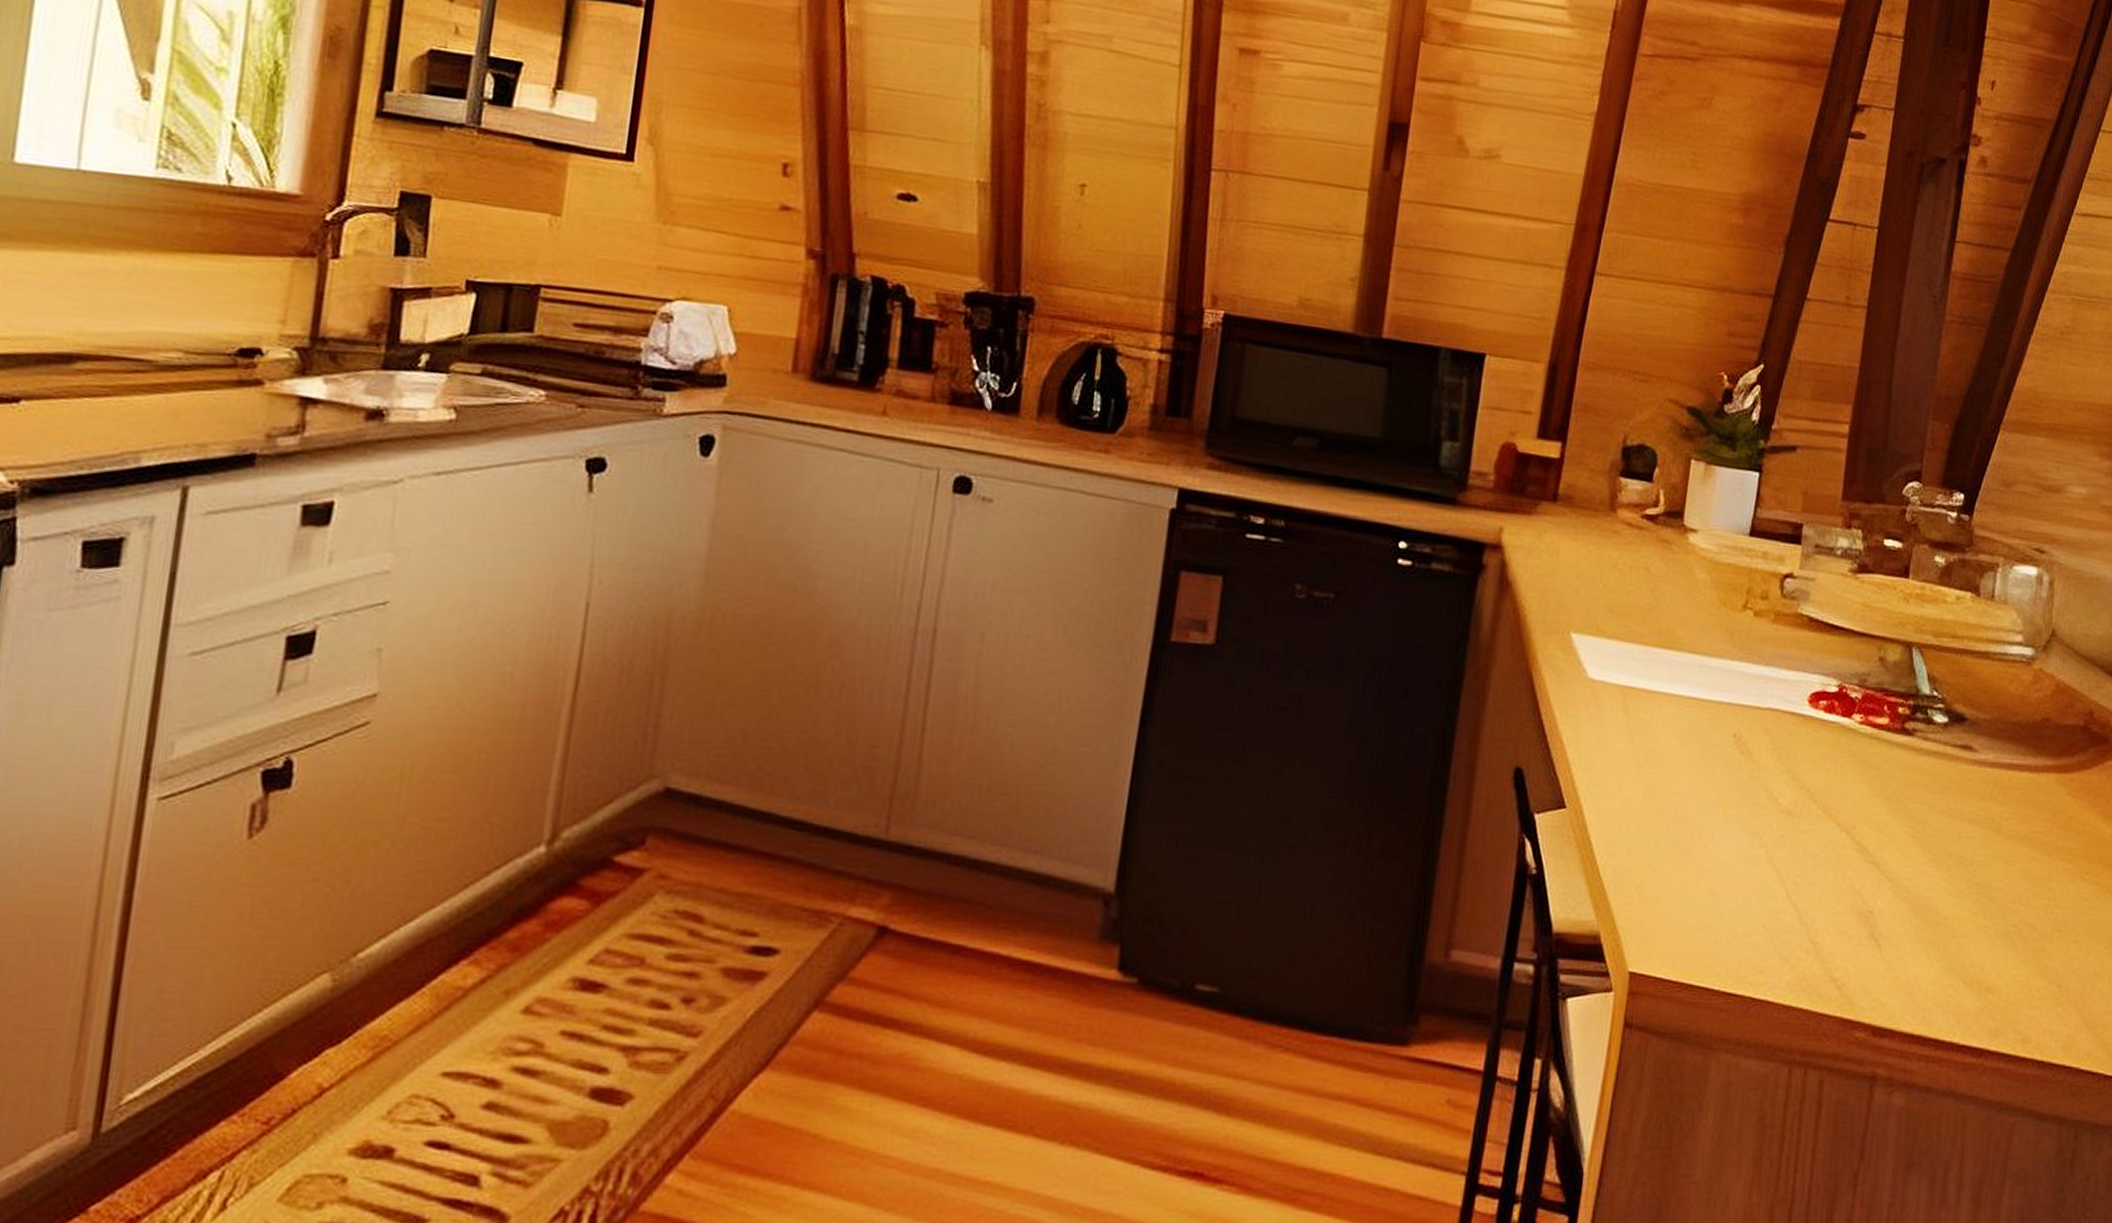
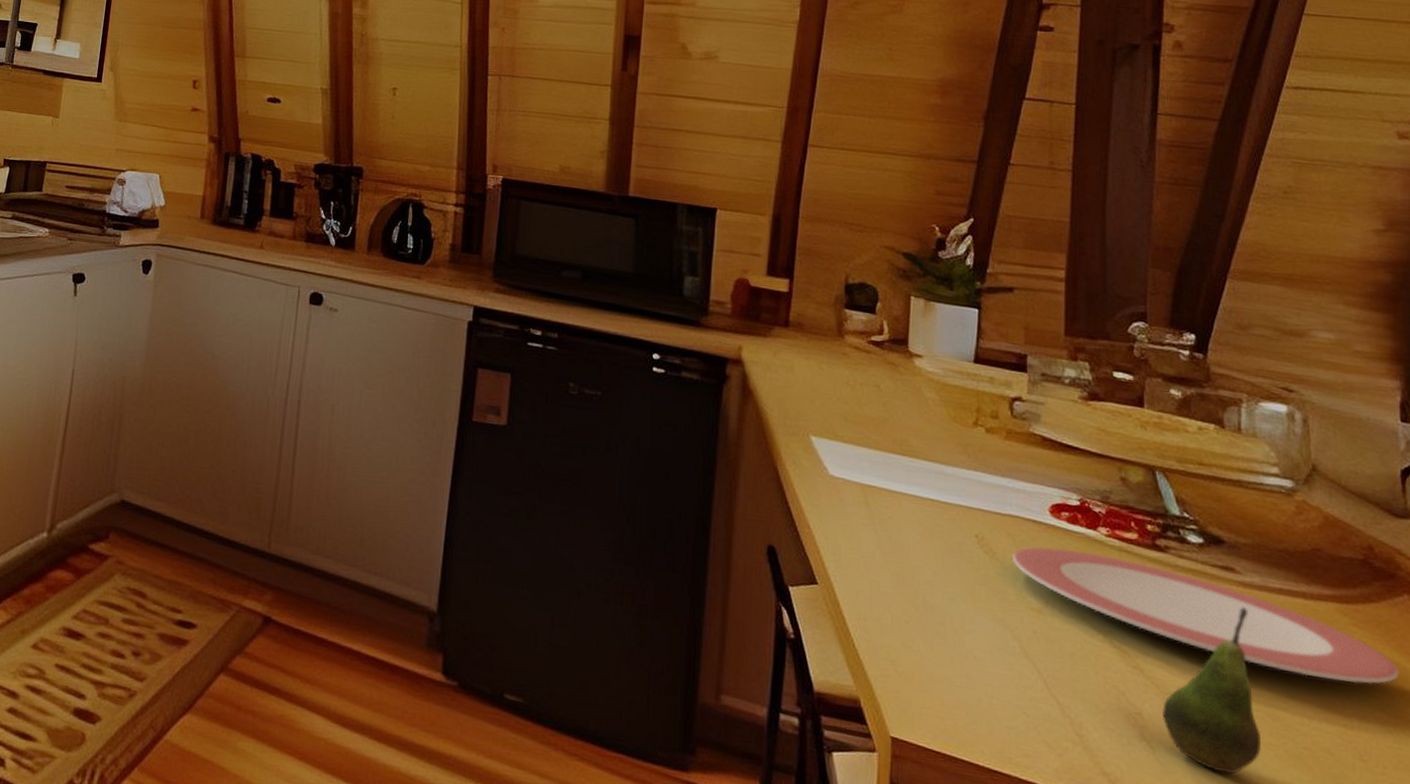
plate: none [1768,740,2100,854] -> present [1013,547,1399,685]
fruit: none [1892,787,1979,963] -> present [1163,607,1262,774]

